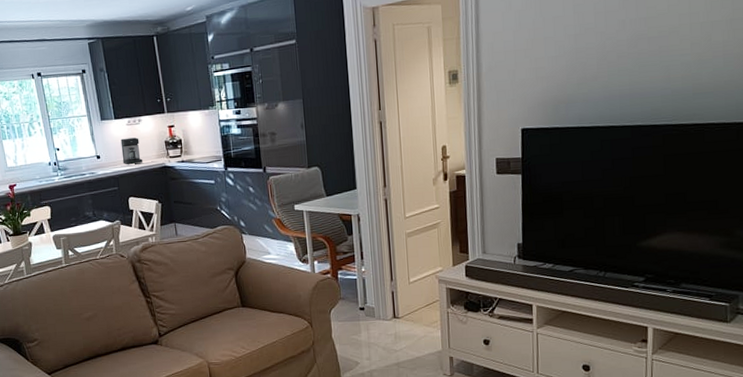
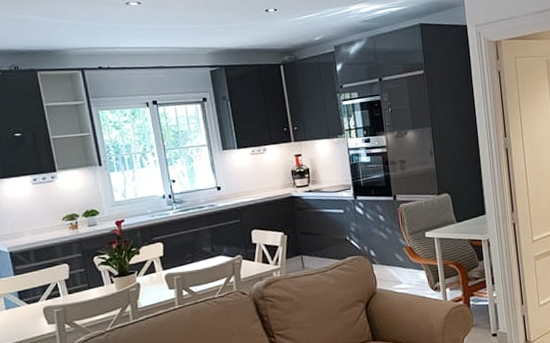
coffee maker: present [120,137,143,165] -> none [243,167,268,196]

